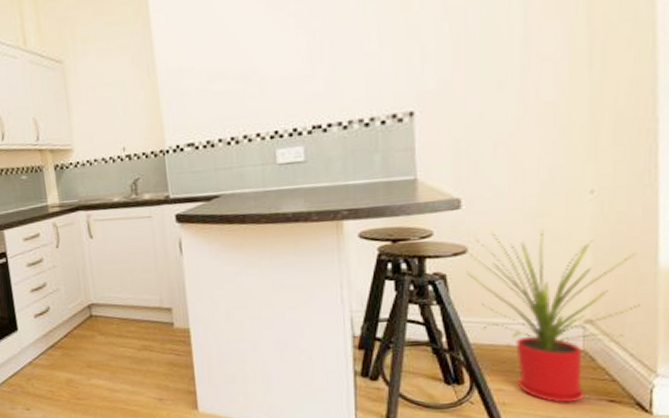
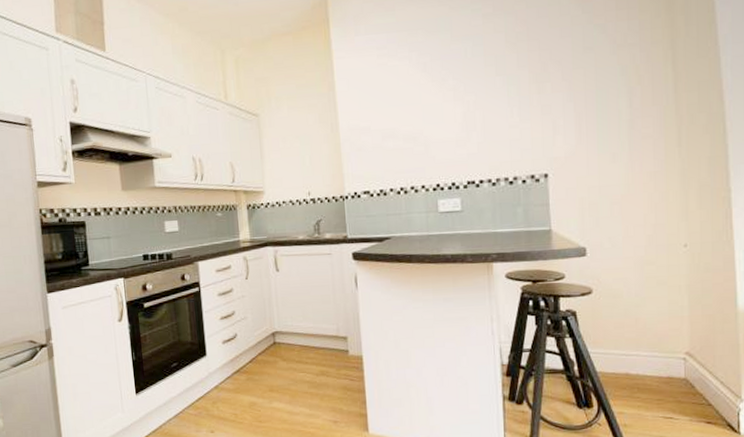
house plant: present [465,230,640,403] -> none [591,276,726,425]

